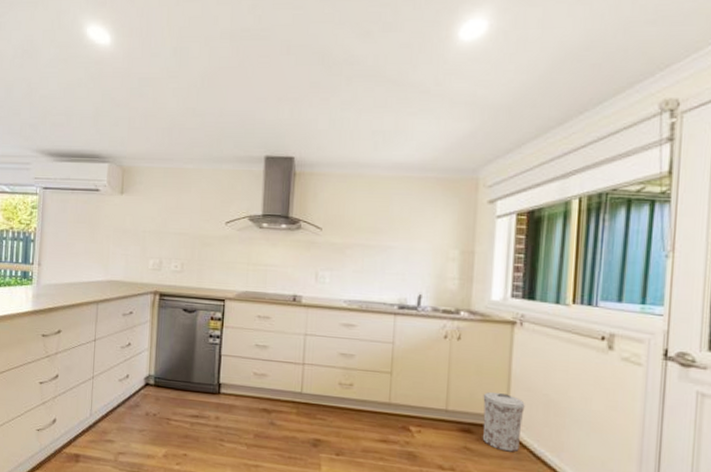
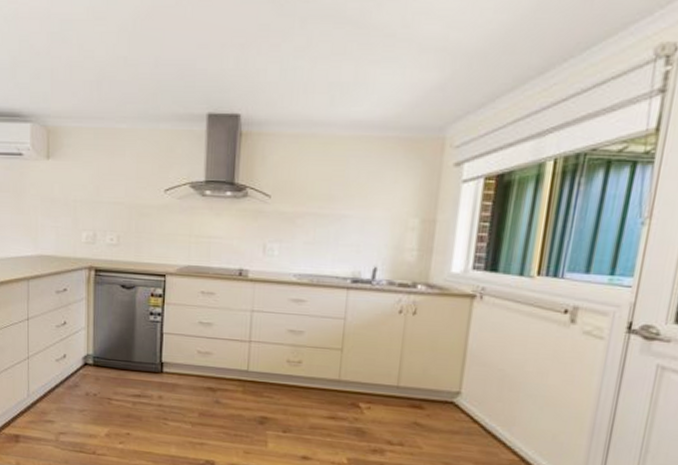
trash can: present [482,391,525,452] -> none [433,367,479,427]

